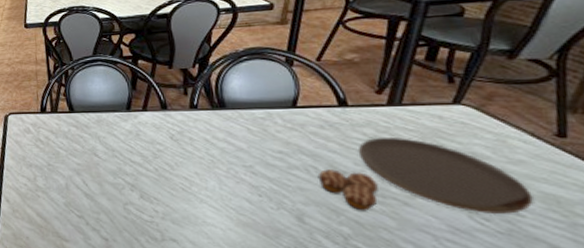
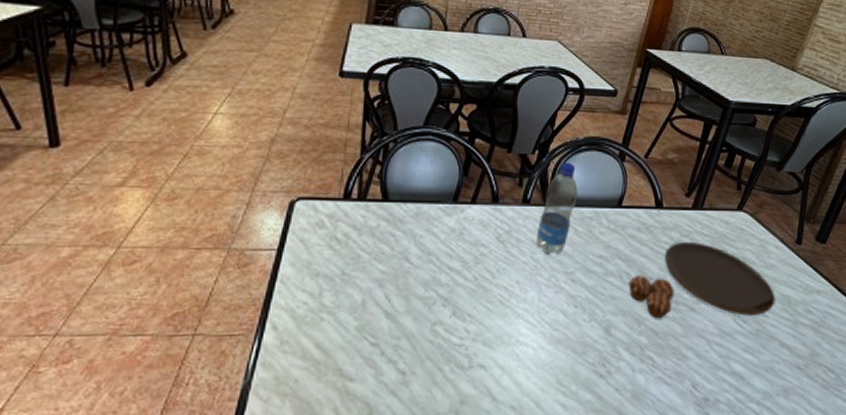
bottle: none [208,72,246,150] -> present [536,163,578,254]

